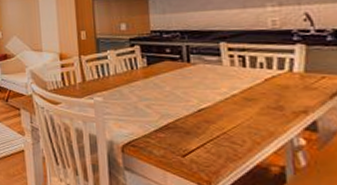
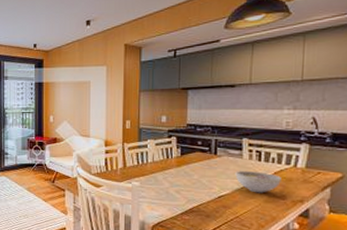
bowl: none [215,79,275,104] -> present [235,171,281,193]

